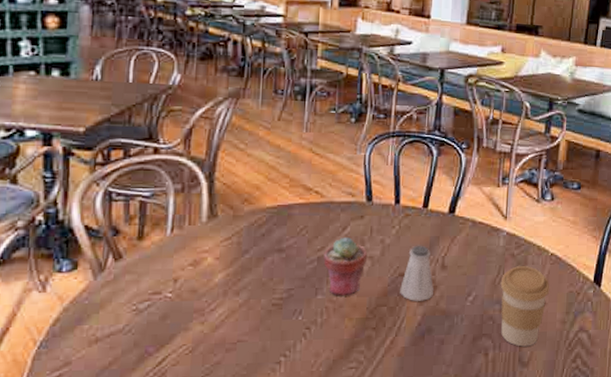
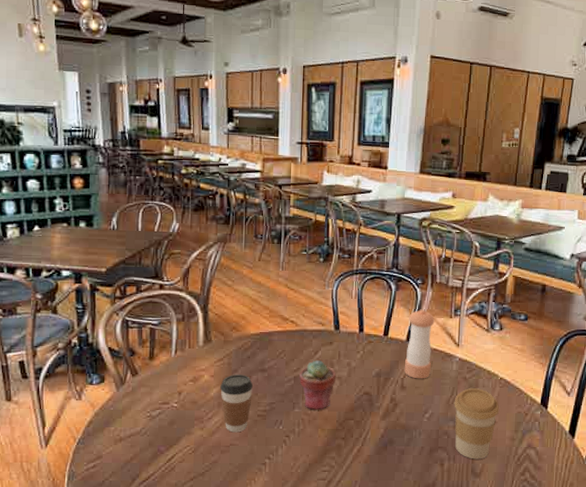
coffee cup: none [227,256,267,326] -> present [220,374,253,433]
saltshaker: present [400,245,433,301] -> none [365,368,394,416]
pepper shaker: none [445,177,480,257] -> present [404,309,435,379]

